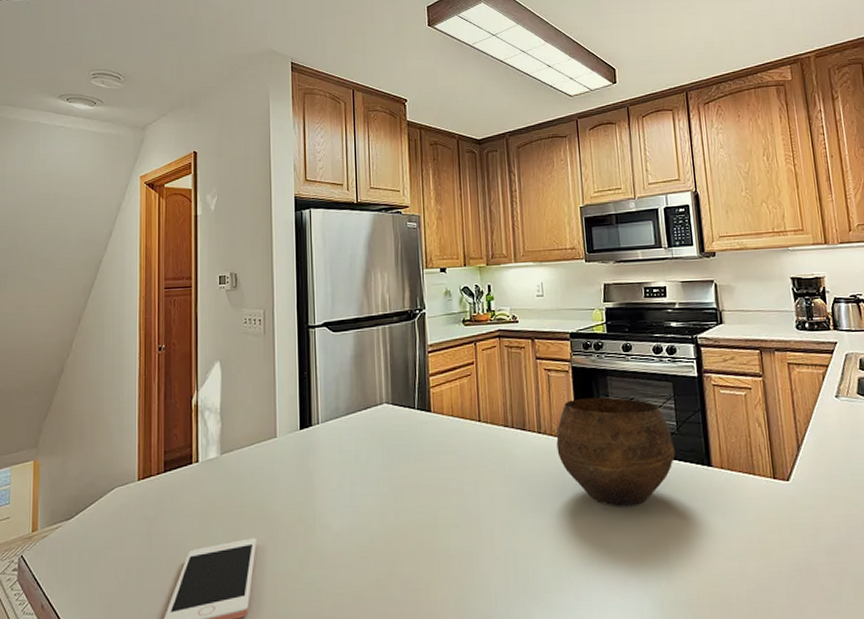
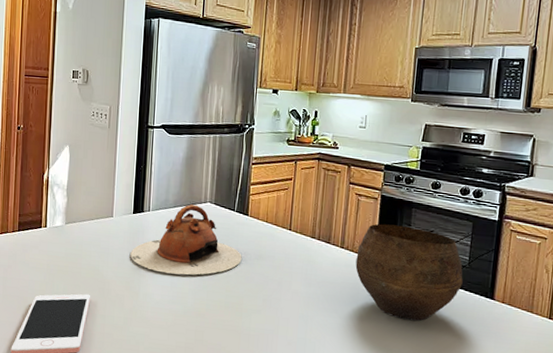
teapot: none [301,408,430,496] -> present [130,204,242,275]

